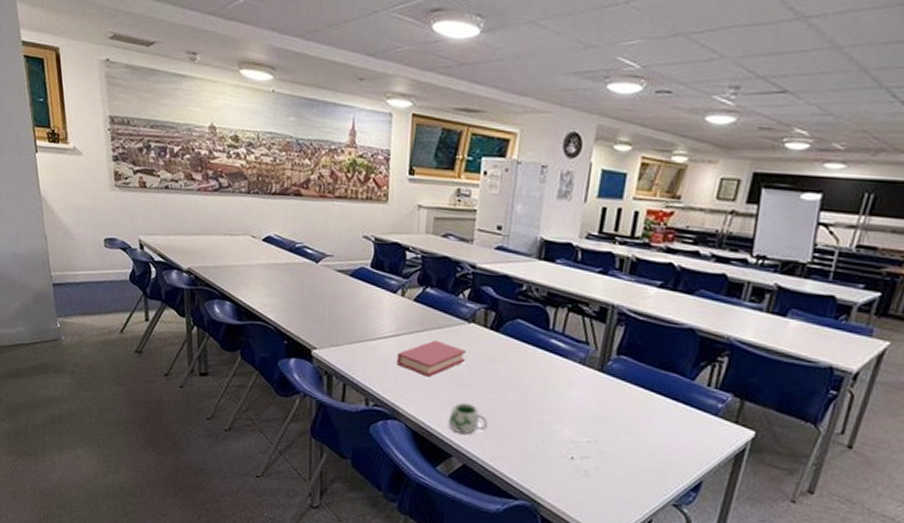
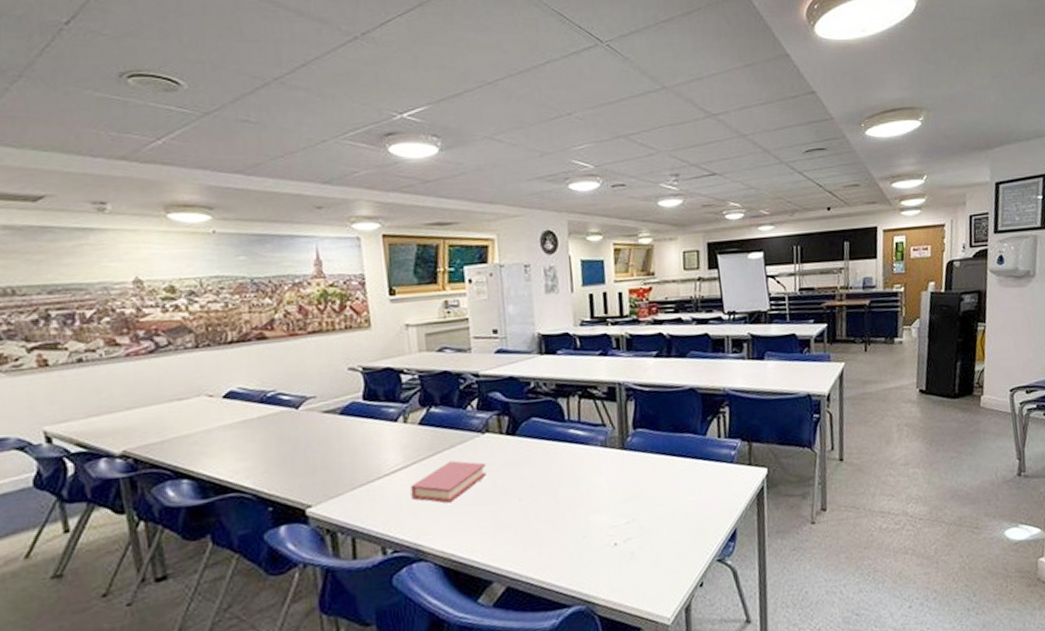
mug: present [448,402,488,434] -> none [481,518,524,555]

